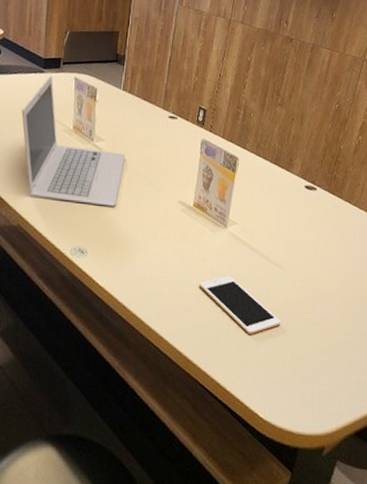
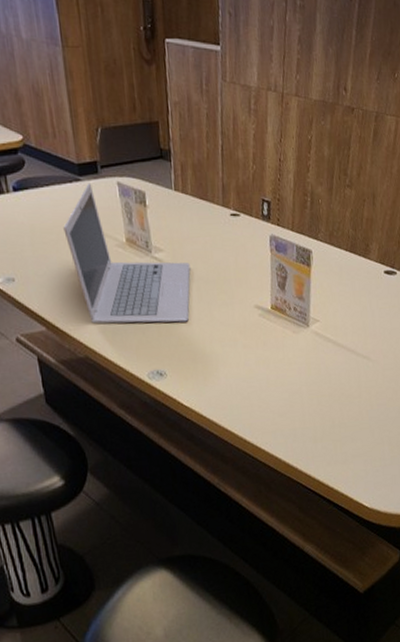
cell phone: present [198,275,281,334] -> none [288,375,375,430]

